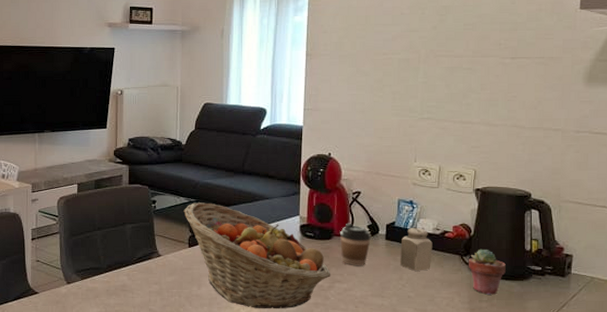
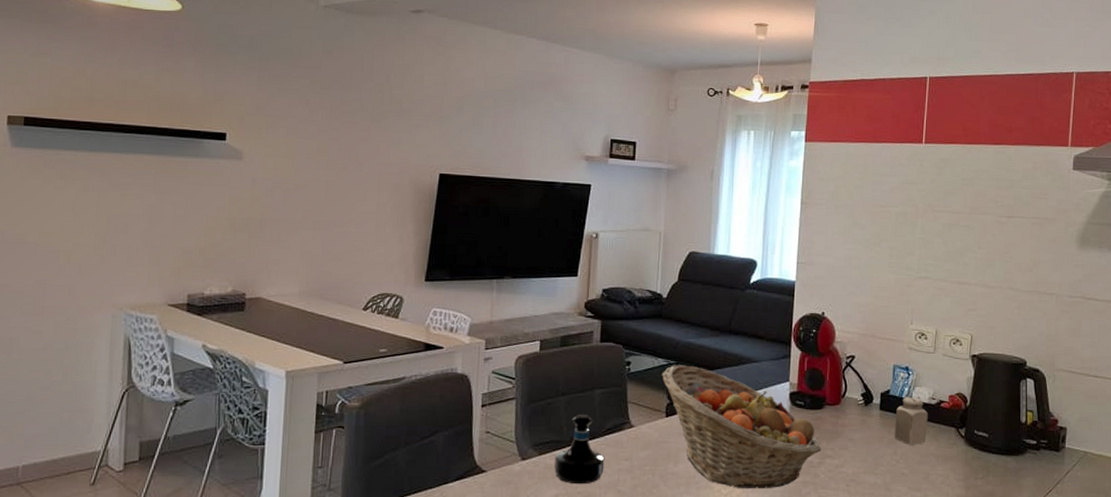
tequila bottle: none [95,246,137,304] -> present [554,414,605,484]
coffee cup: present [339,223,371,266] -> none [831,390,865,440]
potted succulent: present [468,249,506,295] -> none [964,420,1001,471]

